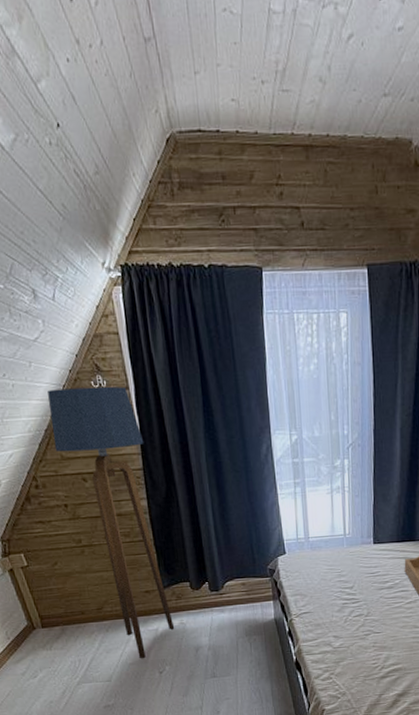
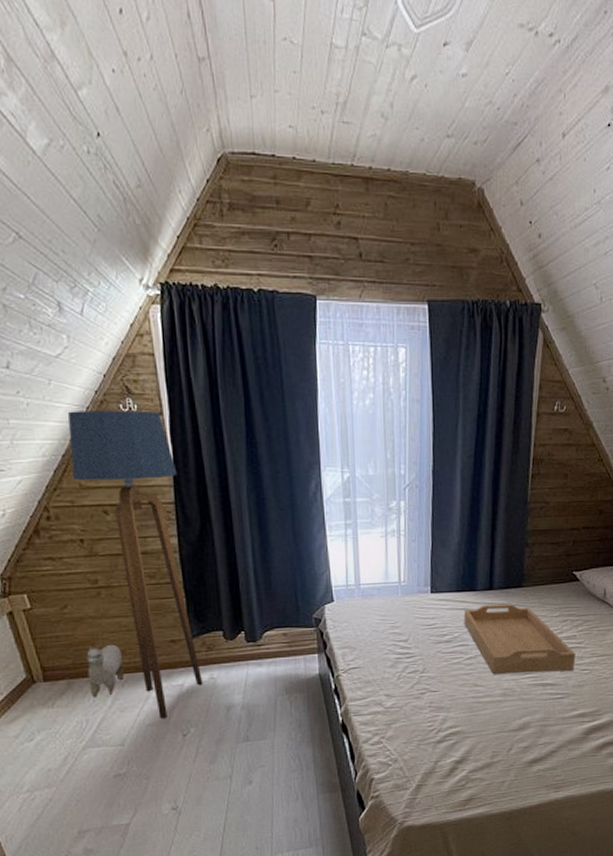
plush toy: none [75,595,108,642] -> present [86,644,125,698]

